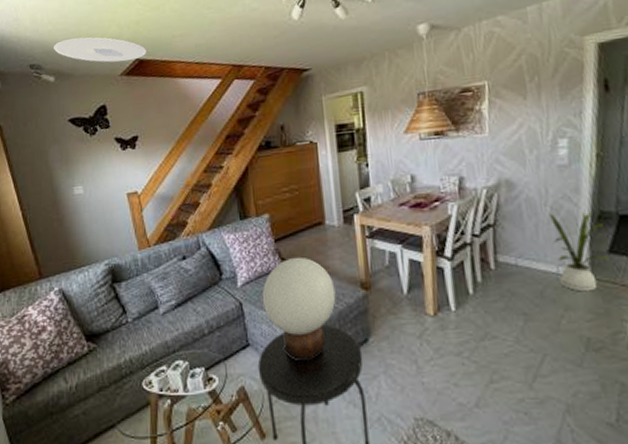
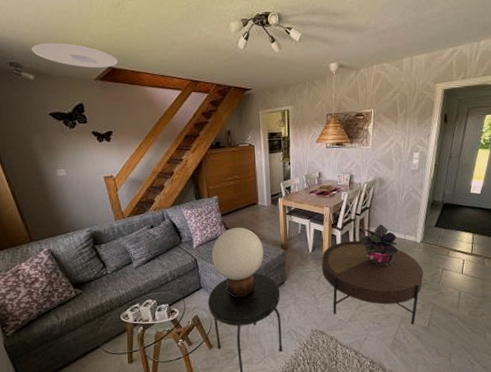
coffee table: none [423,275,598,418] -> present [321,240,424,324]
potted plant: none [481,250,549,318] -> present [359,224,399,266]
house plant: present [546,205,611,292] -> none [402,195,436,251]

